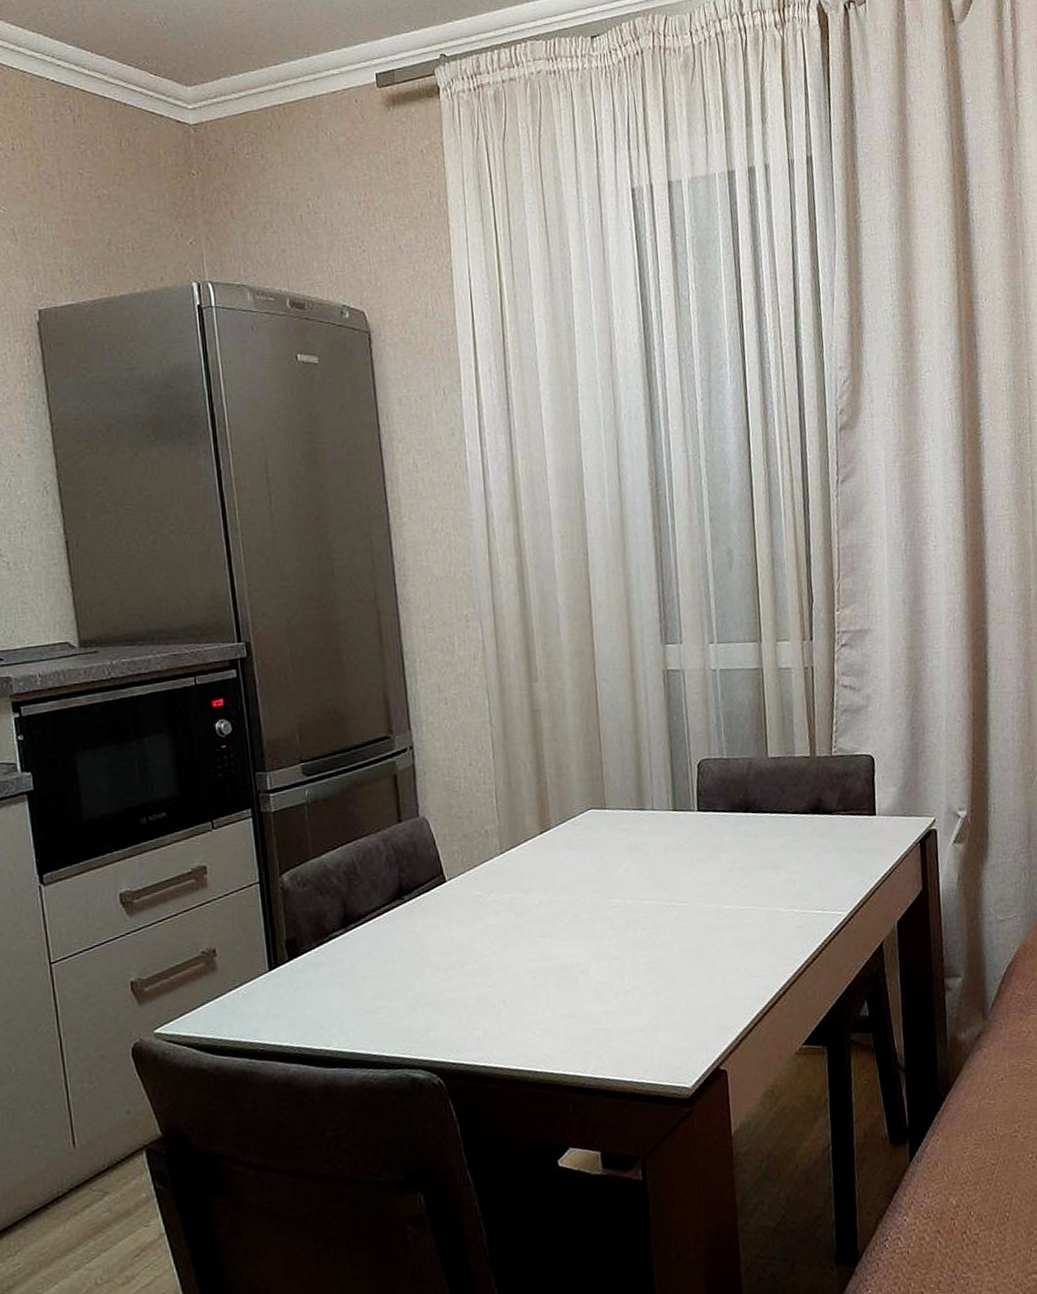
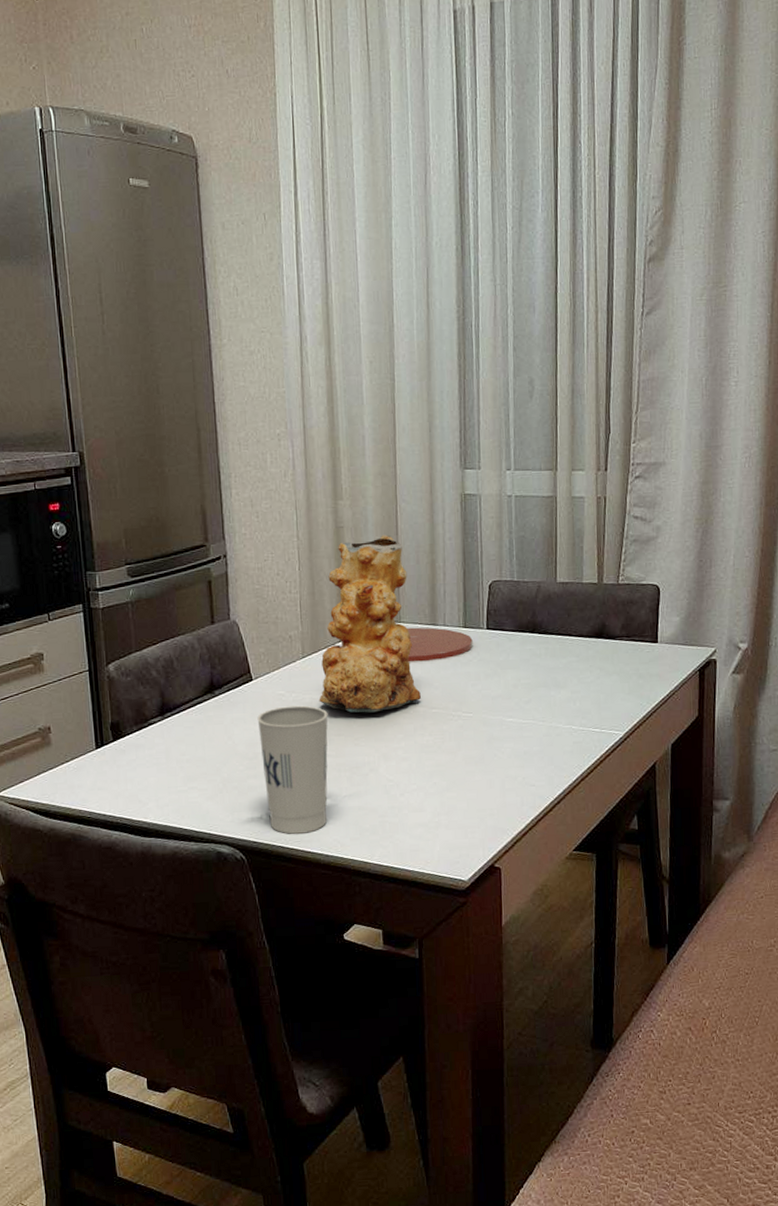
cup: none [452,906,534,1052] -> present [257,705,328,834]
vase: none [520,716,631,911] -> present [319,534,421,713]
plate: none [613,813,684,852] -> present [407,627,473,662]

